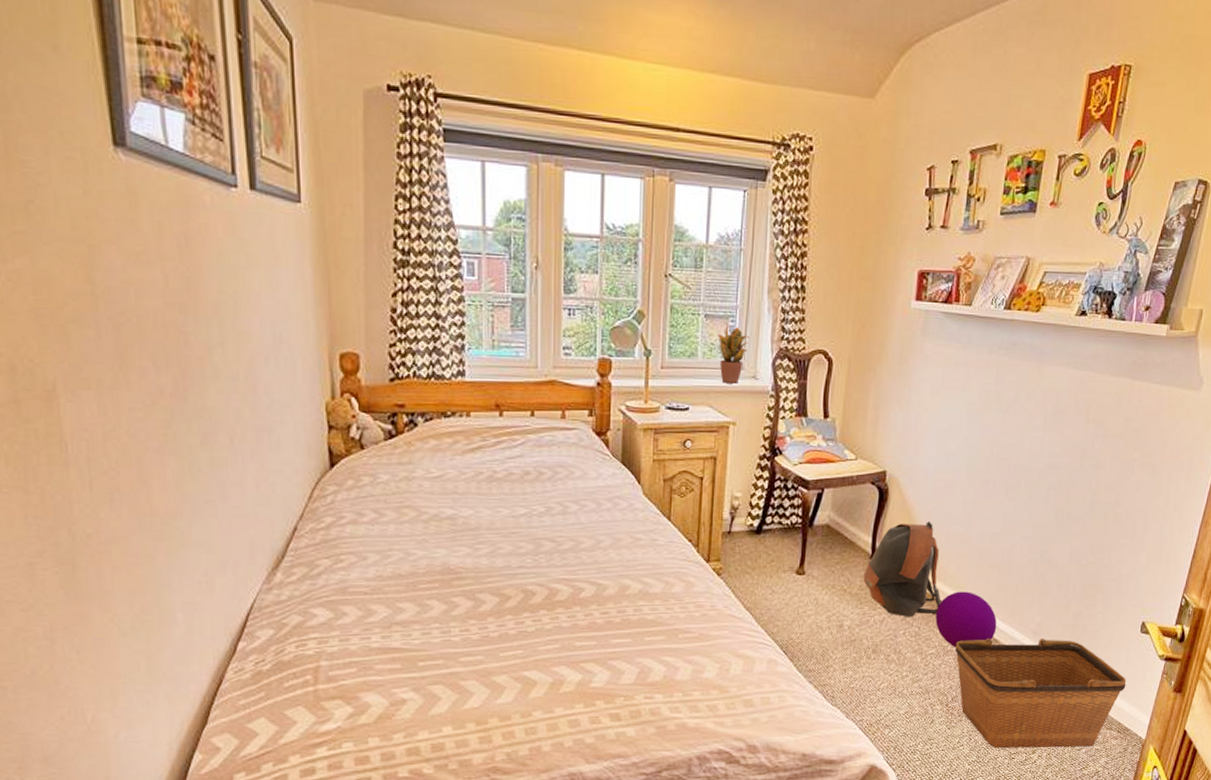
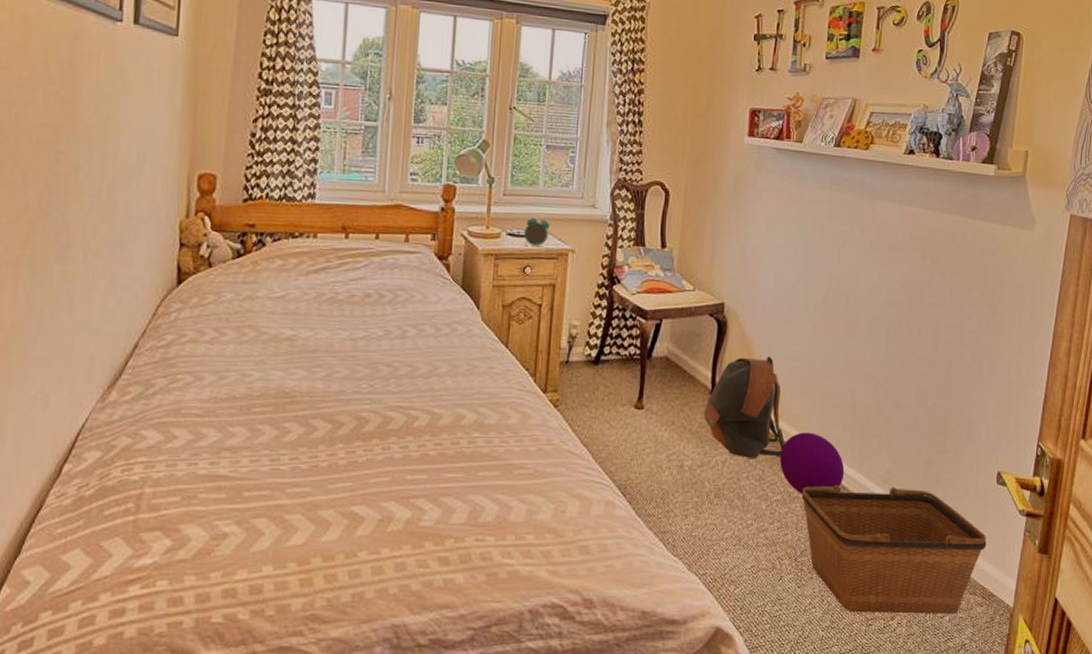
alarm clock: none [683,387,710,423] -> present [524,214,550,250]
potted plant: present [717,324,749,383] -> none [558,154,589,212]

